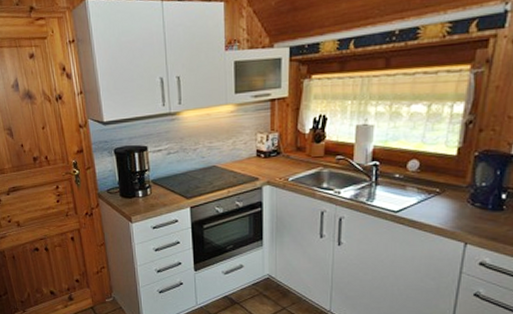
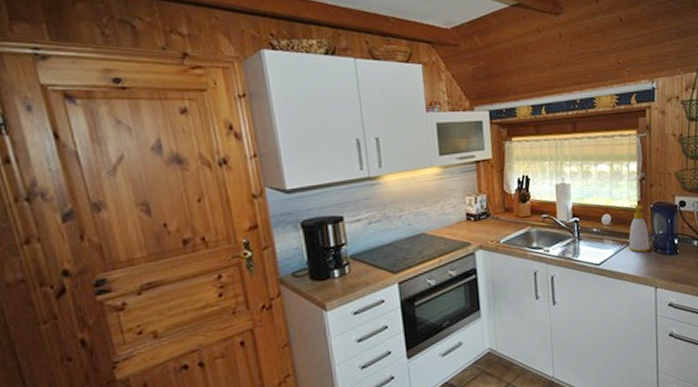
soap bottle: none [437,151,467,204] -> present [628,204,650,253]

